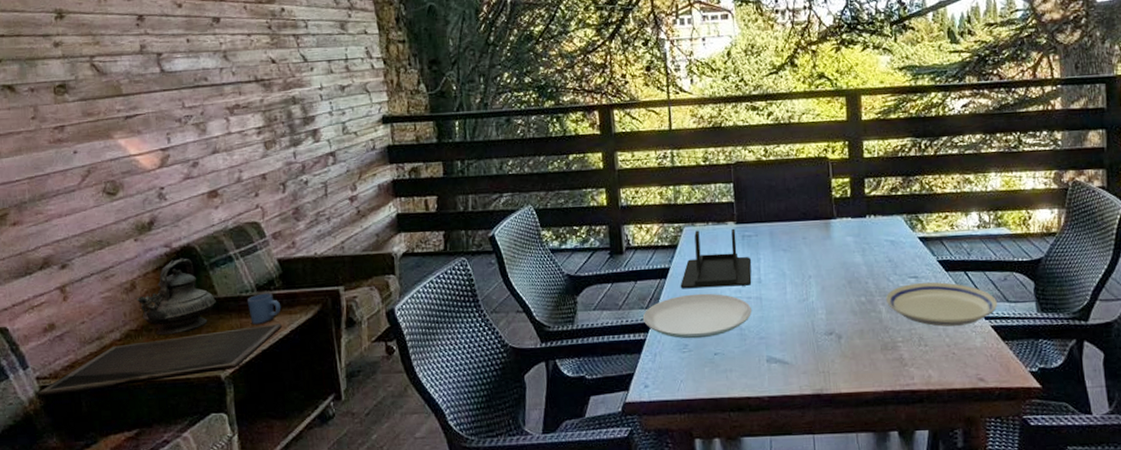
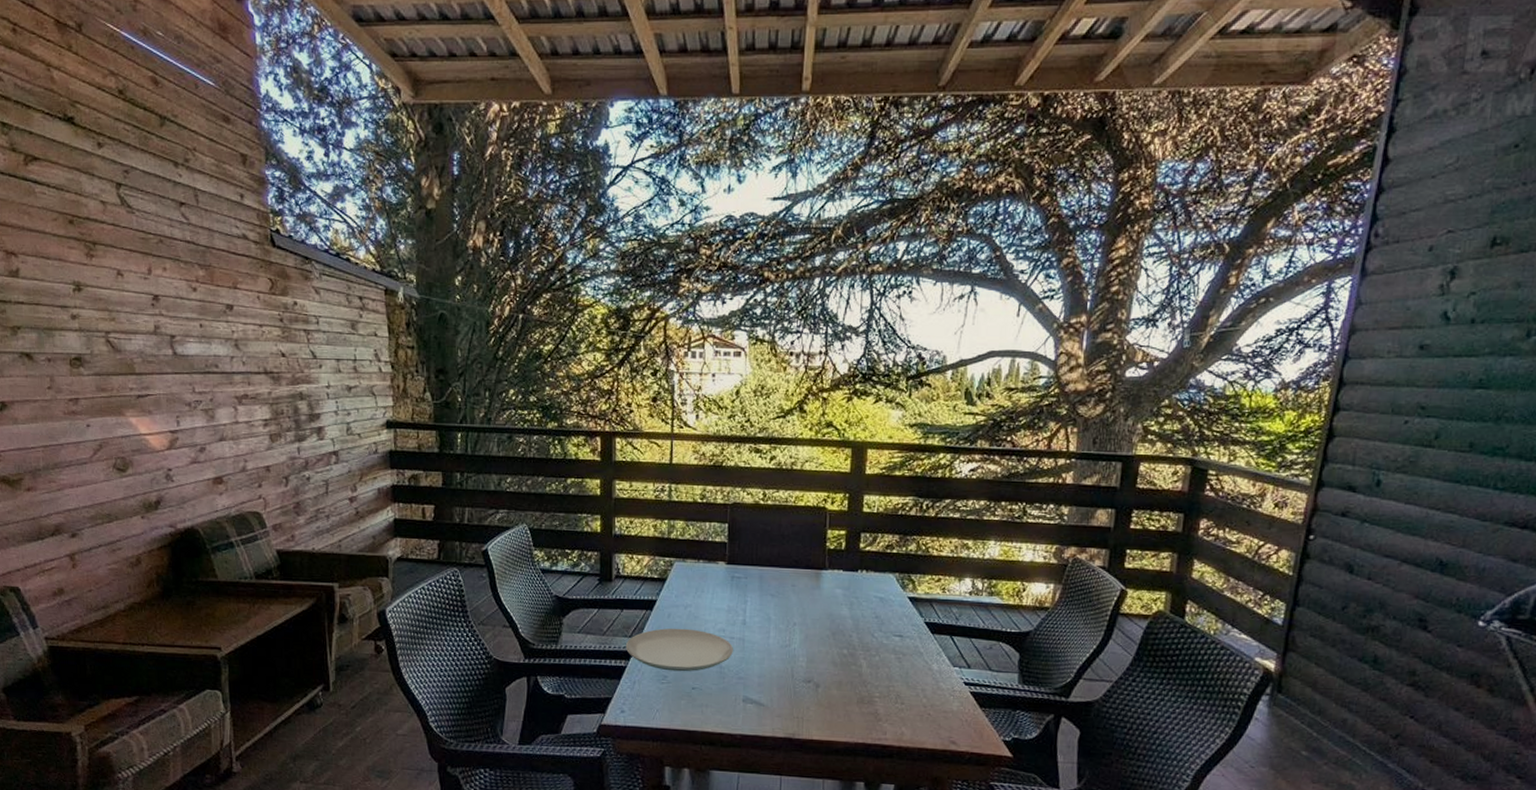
tray: present [37,324,282,398] -> none [46,612,277,657]
teapot: present [137,258,216,336] -> none [141,539,216,612]
mug: present [247,293,282,325] -> none [245,581,278,612]
napkin holder: present [680,228,752,289] -> none [665,566,738,626]
plate: present [885,282,997,327] -> none [867,641,979,689]

